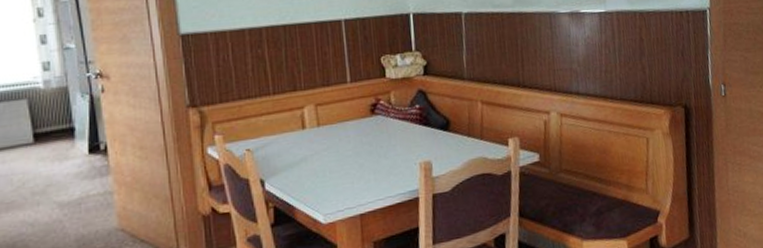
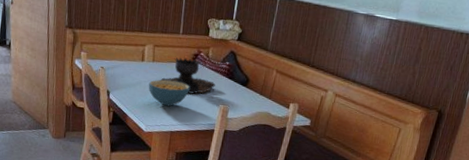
cereal bowl: none [316,144,375,182] -> present [148,79,190,107]
brazier: none [333,111,408,157] -> present [161,57,216,94]

